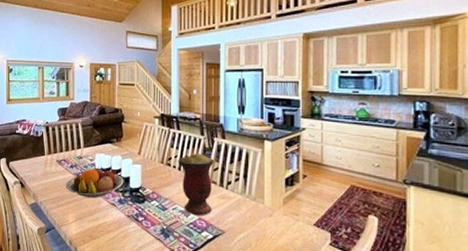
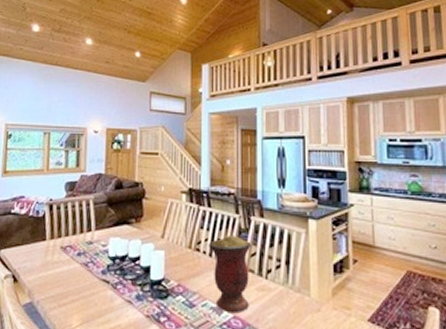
fruit bowl: present [65,166,124,199] -> none [70,253,143,295]

